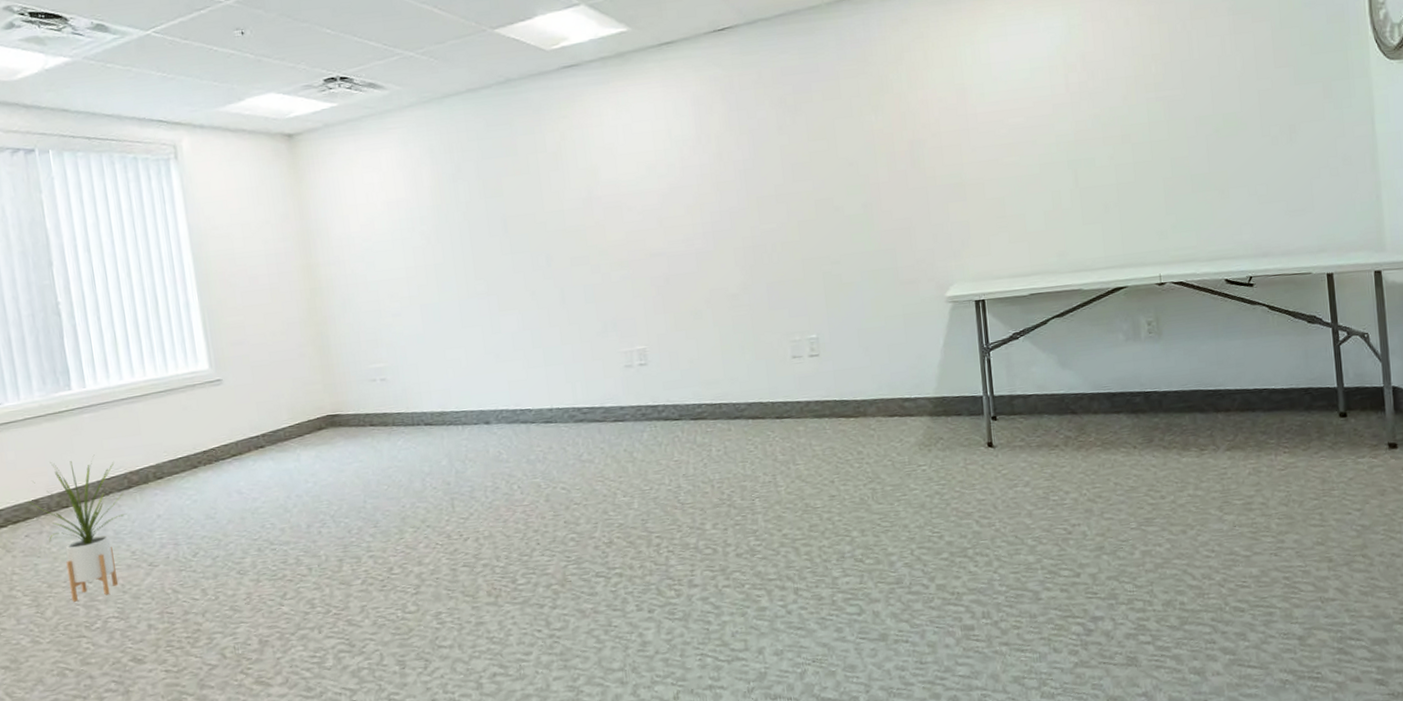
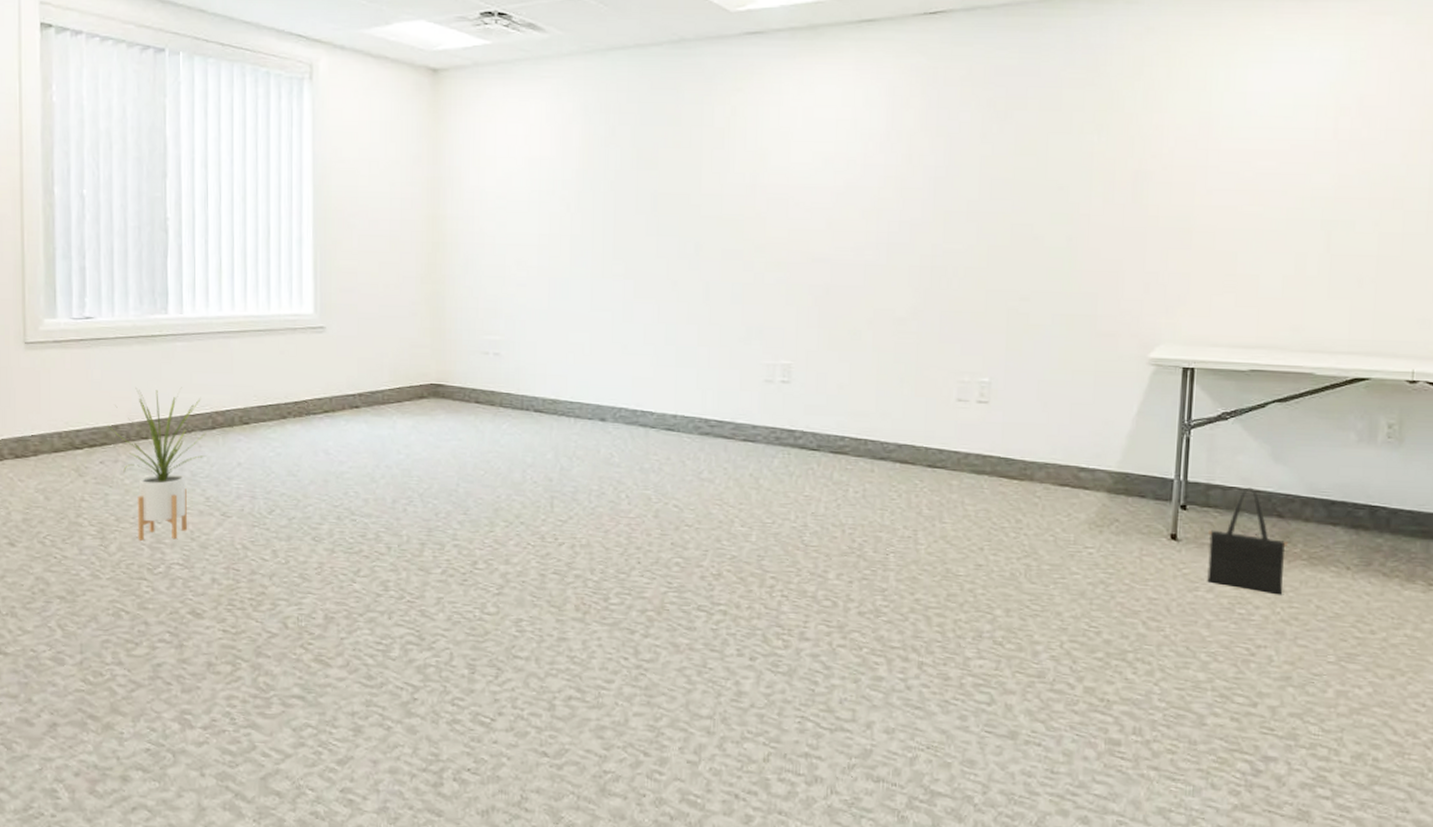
tote bag: none [1018,392,1085,479] -> present [1207,487,1288,595]

